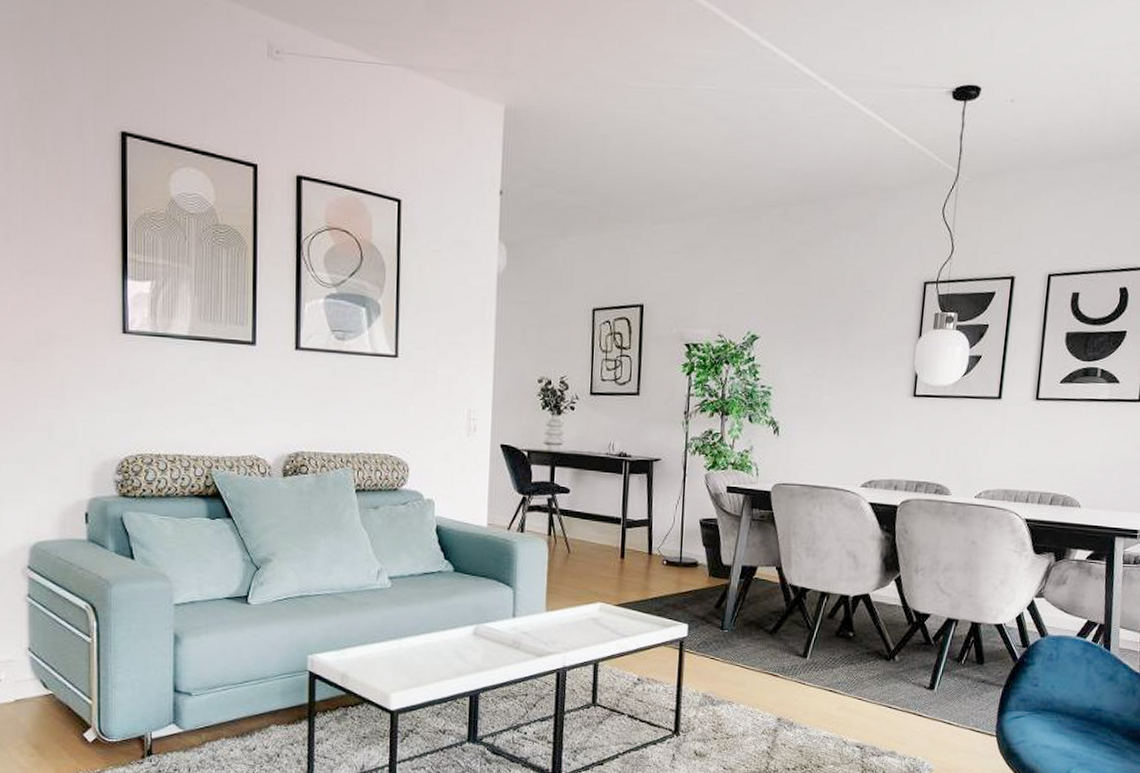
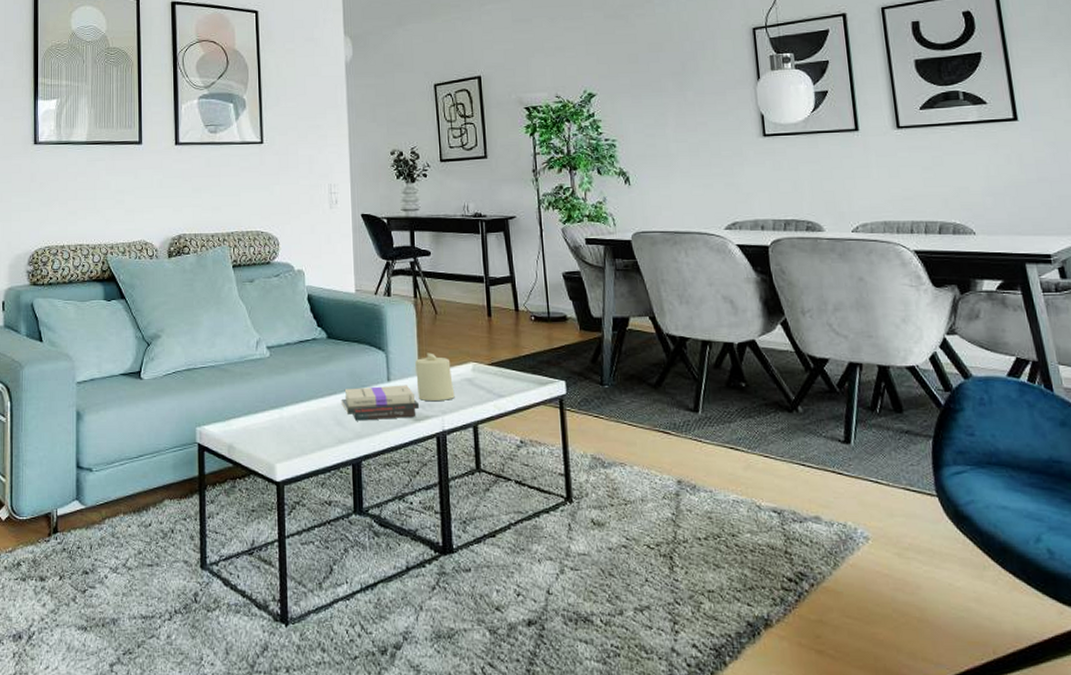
books: none [463,621,542,655] -> present [341,385,419,421]
candle: none [542,591,579,639] -> present [415,353,455,402]

